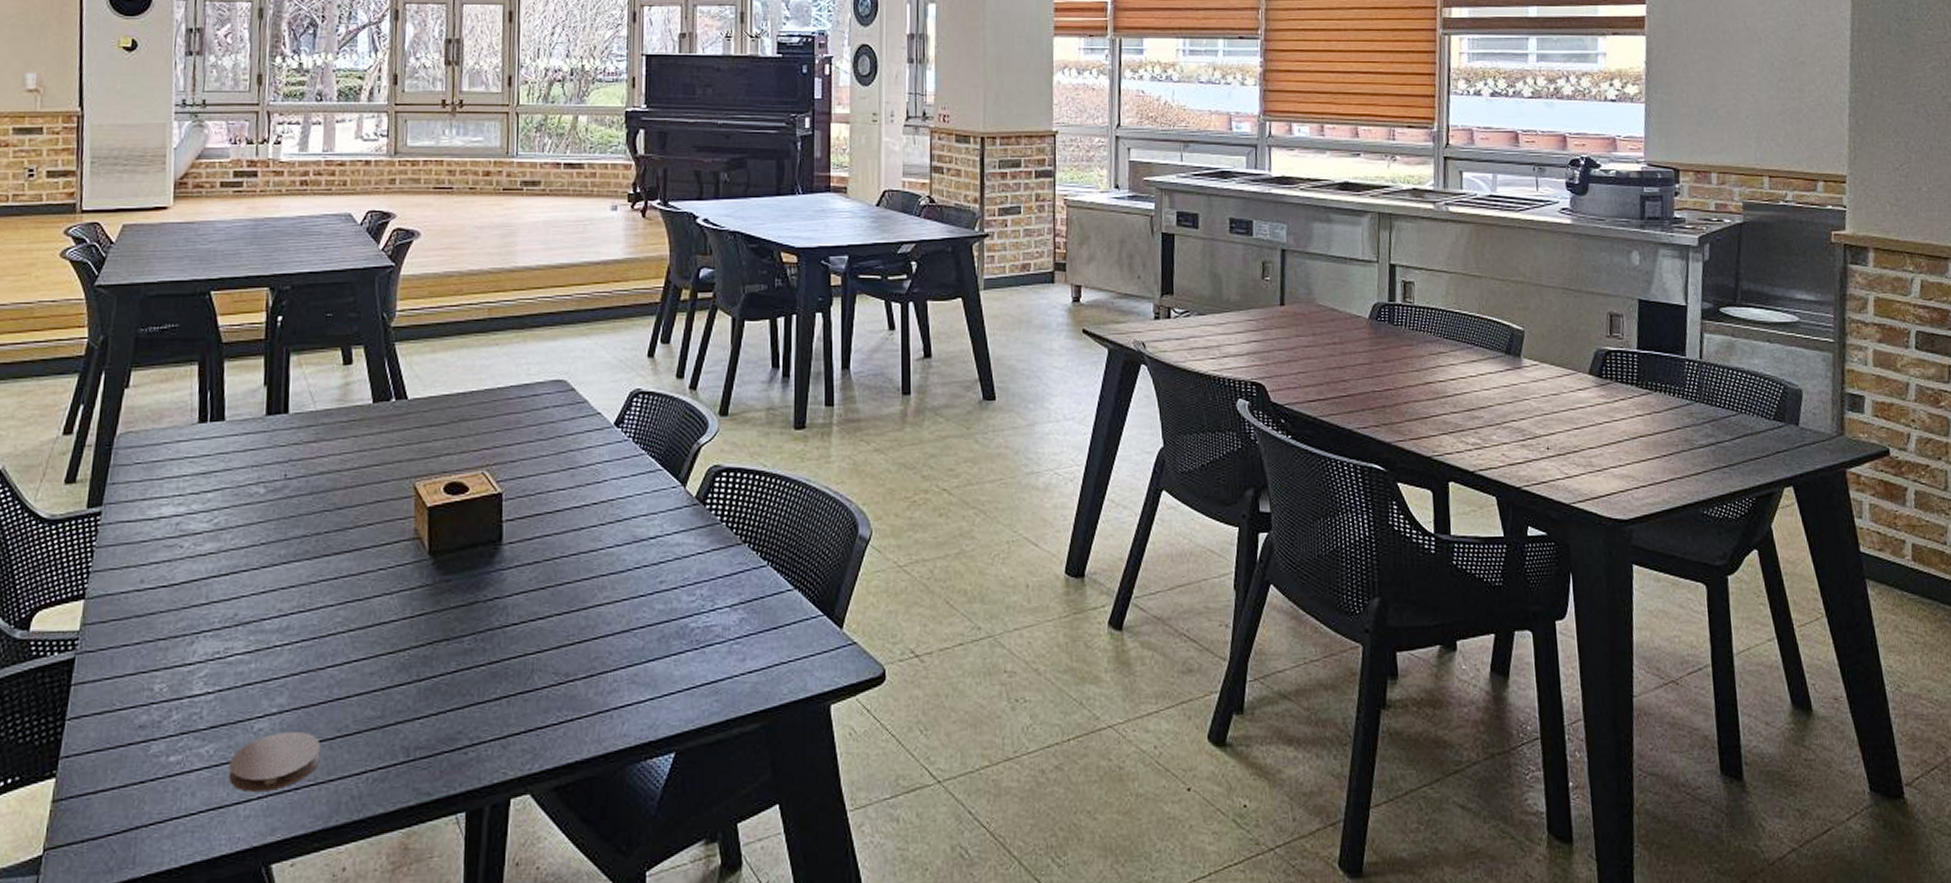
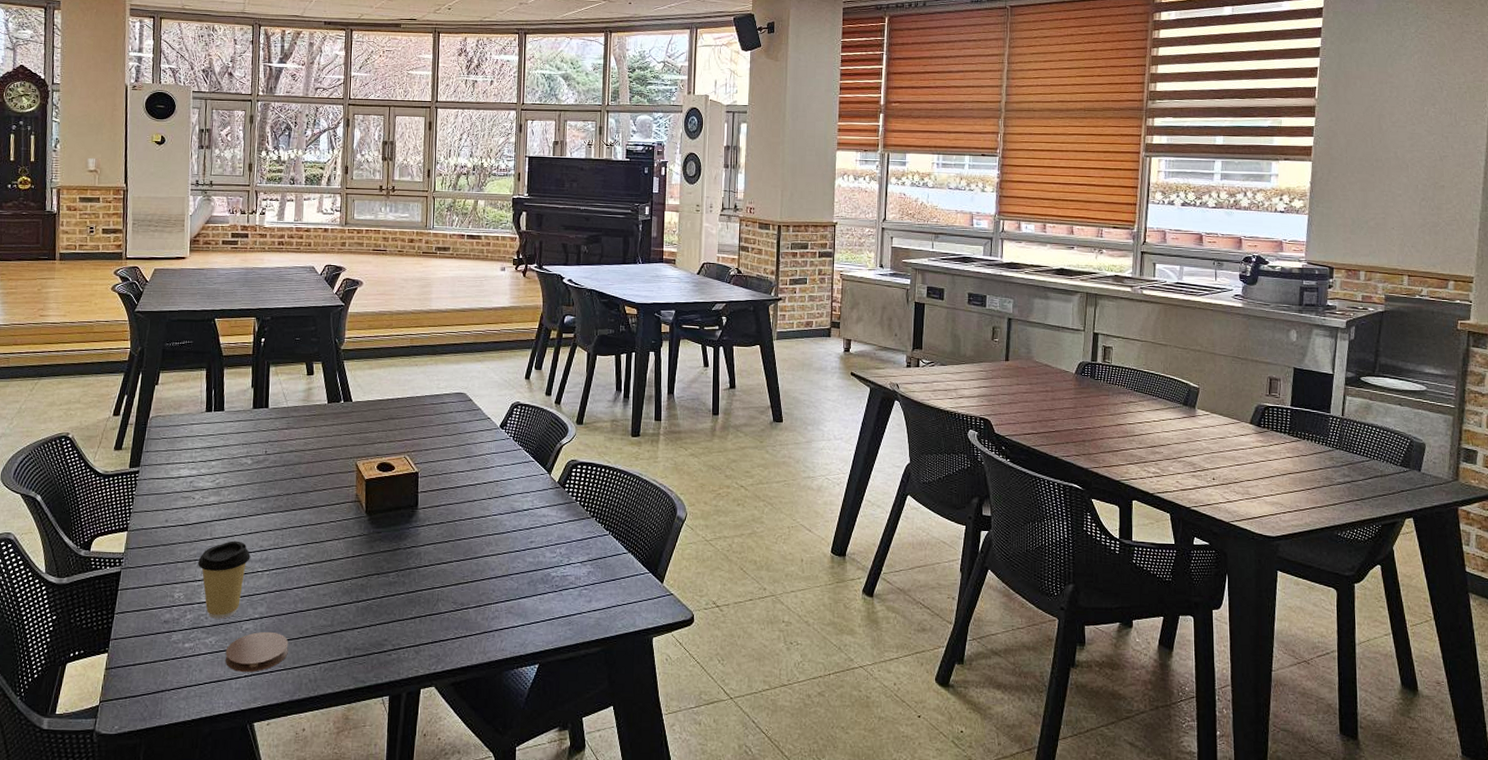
coffee cup: none [188,604,265,718] -> present [198,541,251,619]

